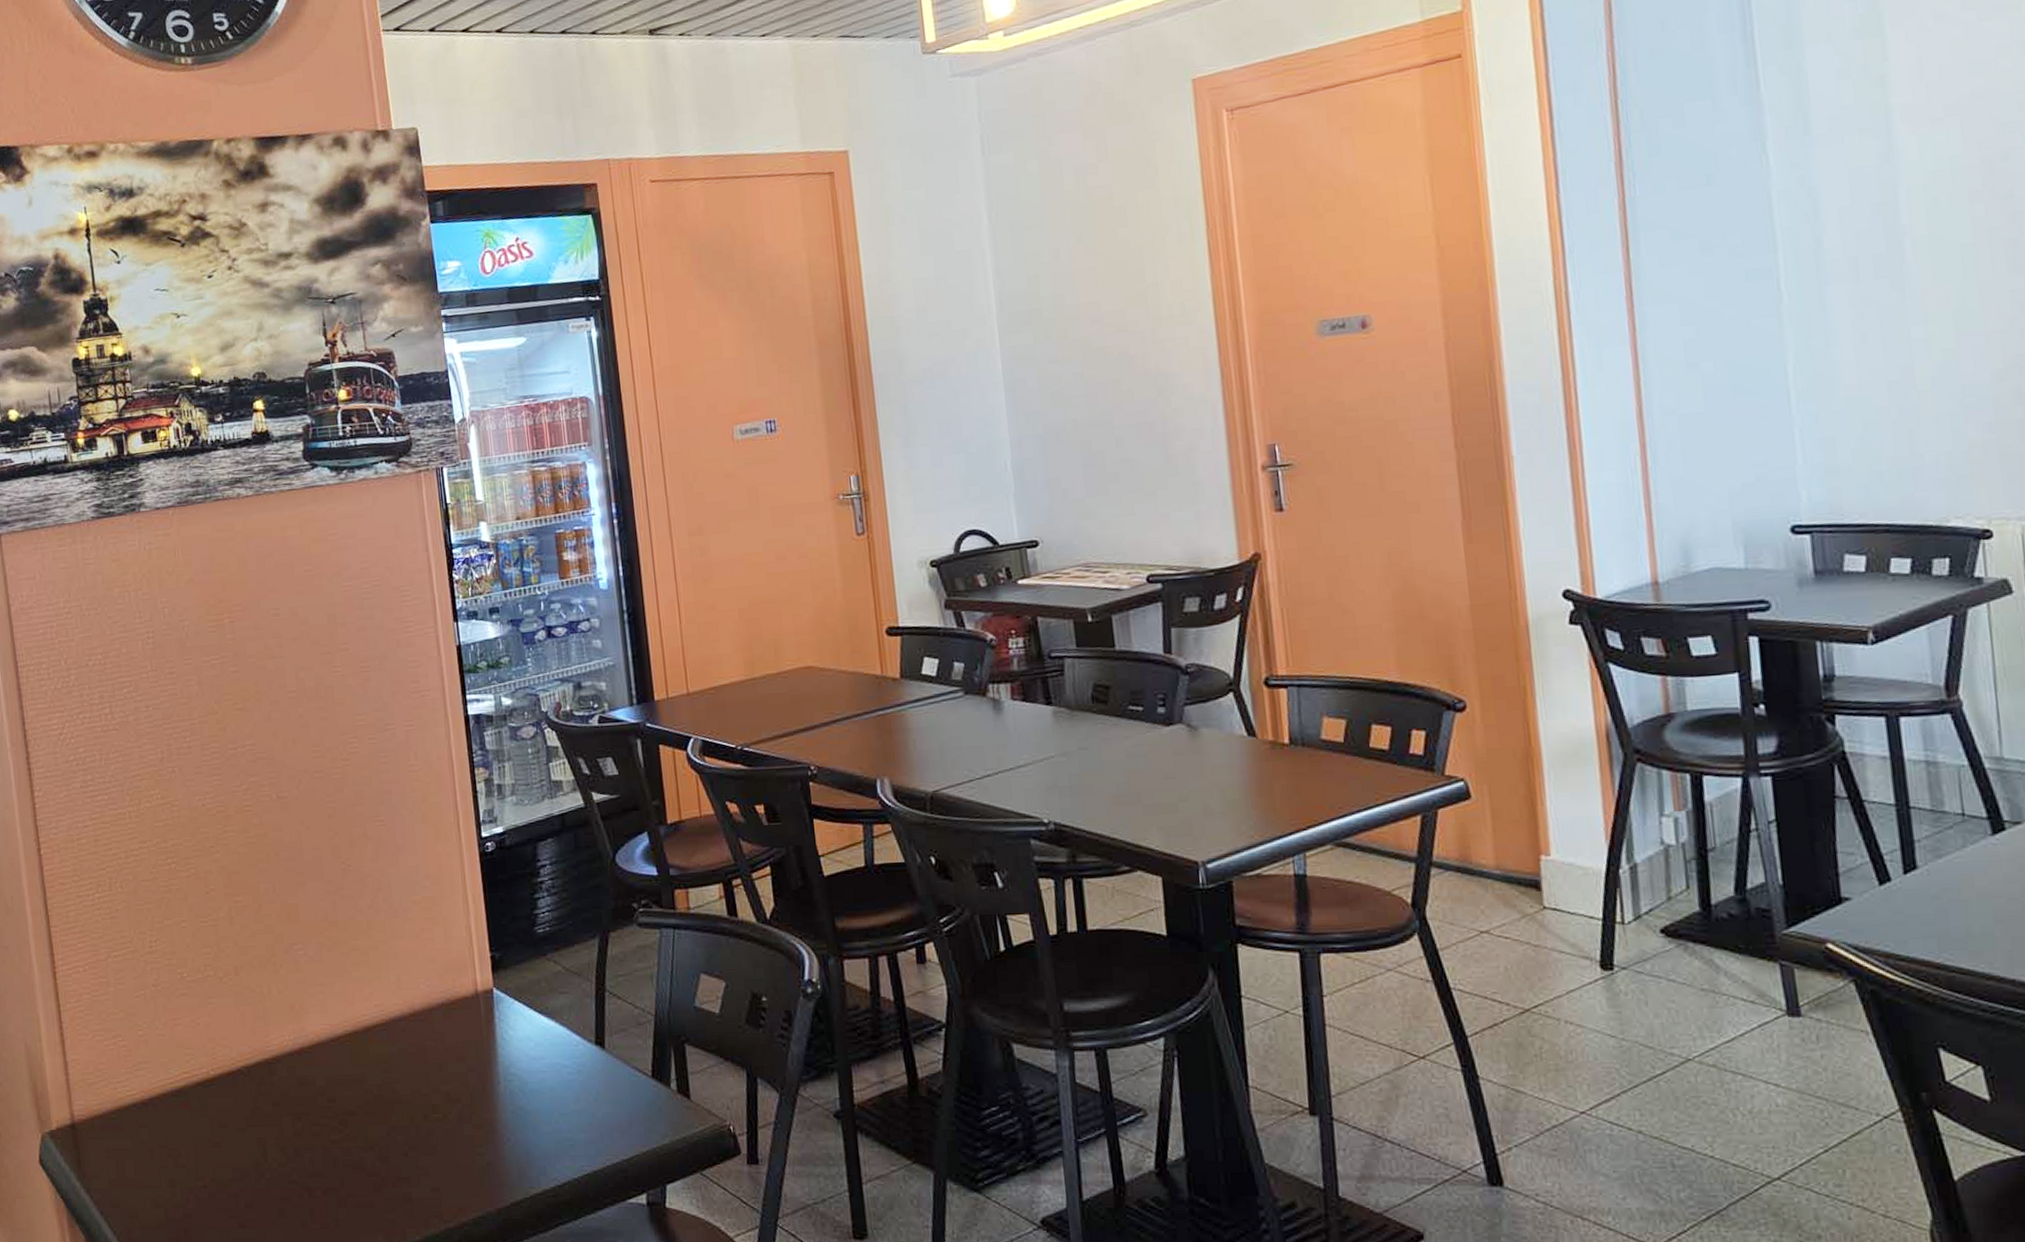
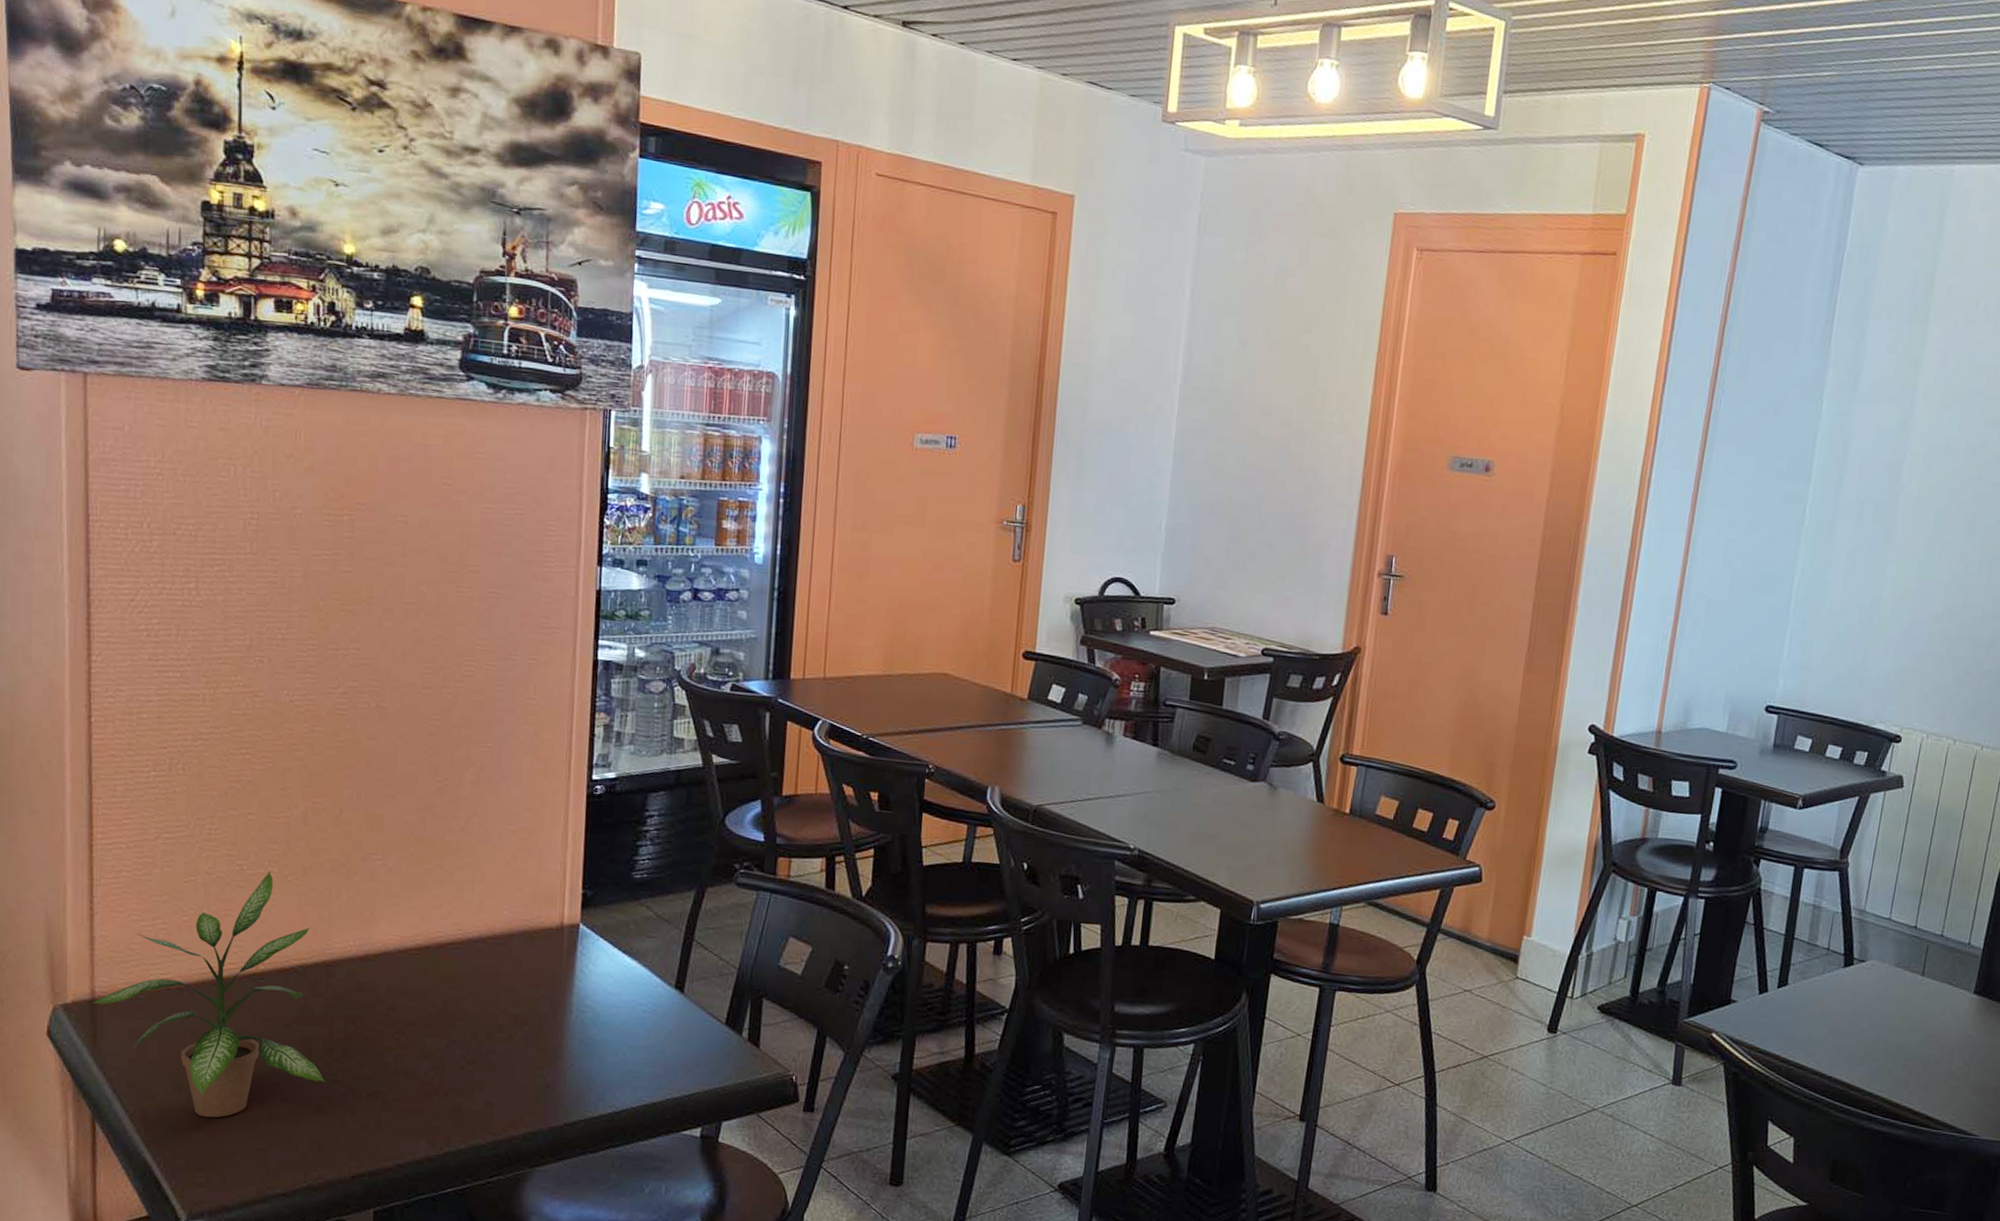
potted plant: none [72,975,284,1232] -> present [91,870,326,1118]

